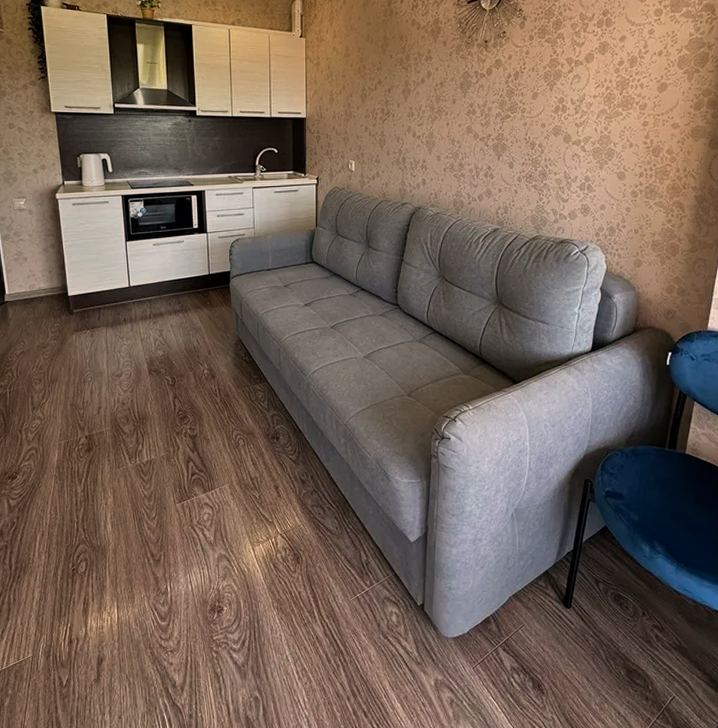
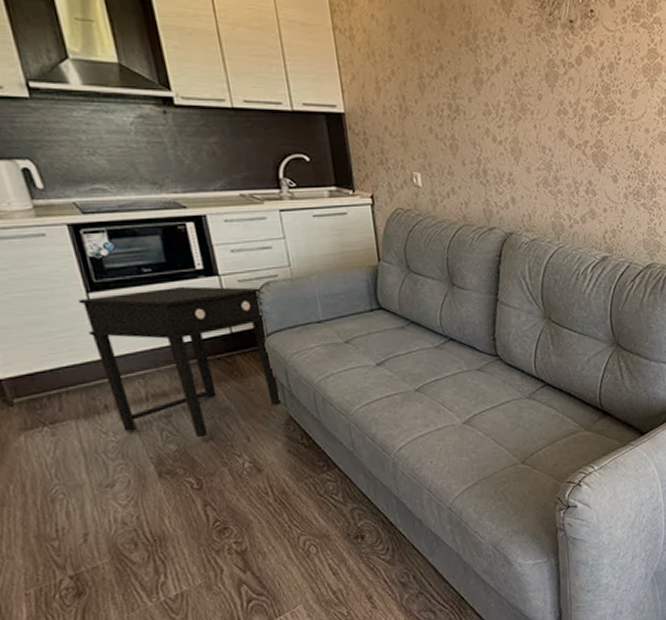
side table: none [120,239,235,348] -> present [79,286,281,438]

